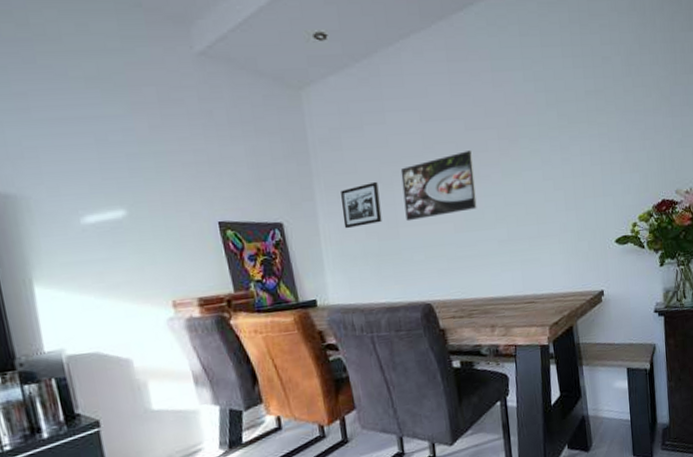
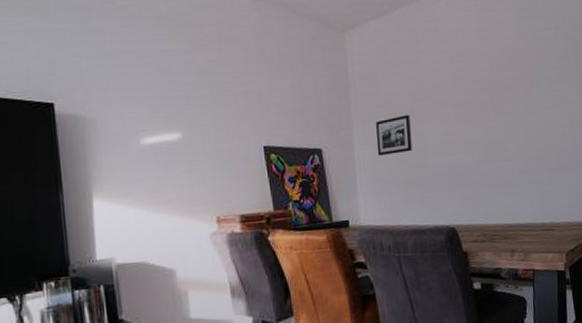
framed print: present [400,151,477,222] -> none [431,89,500,151]

